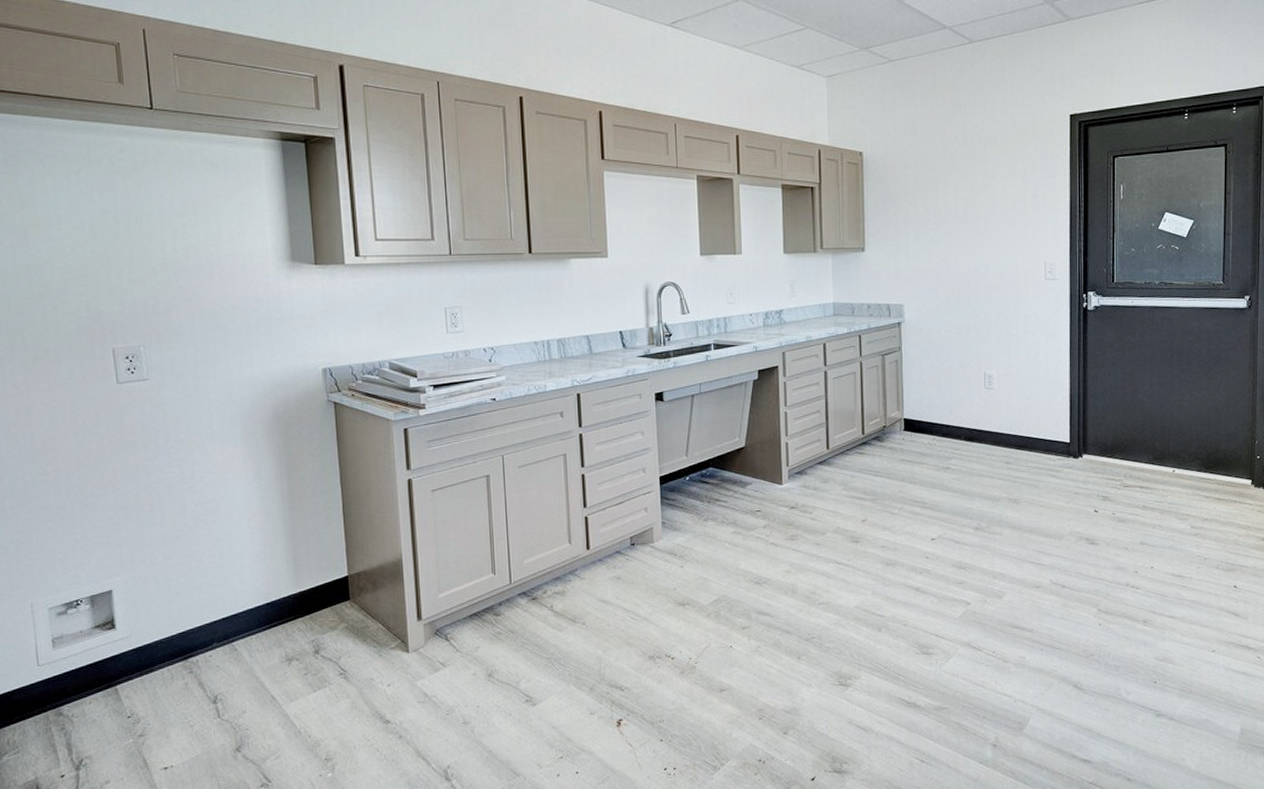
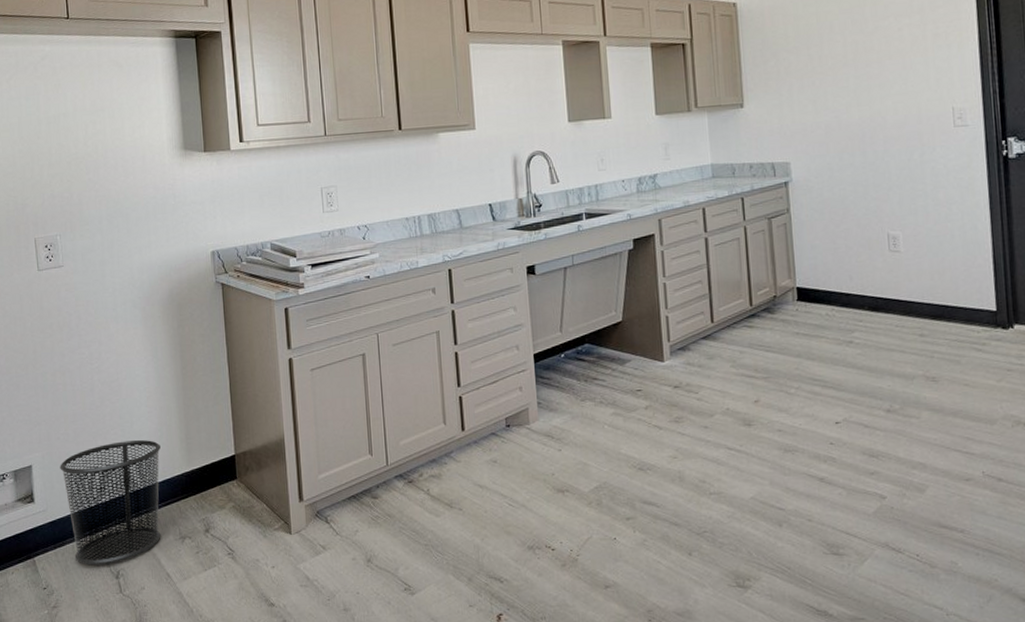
waste bin: none [146,562,265,691] -> present [60,440,161,565]

